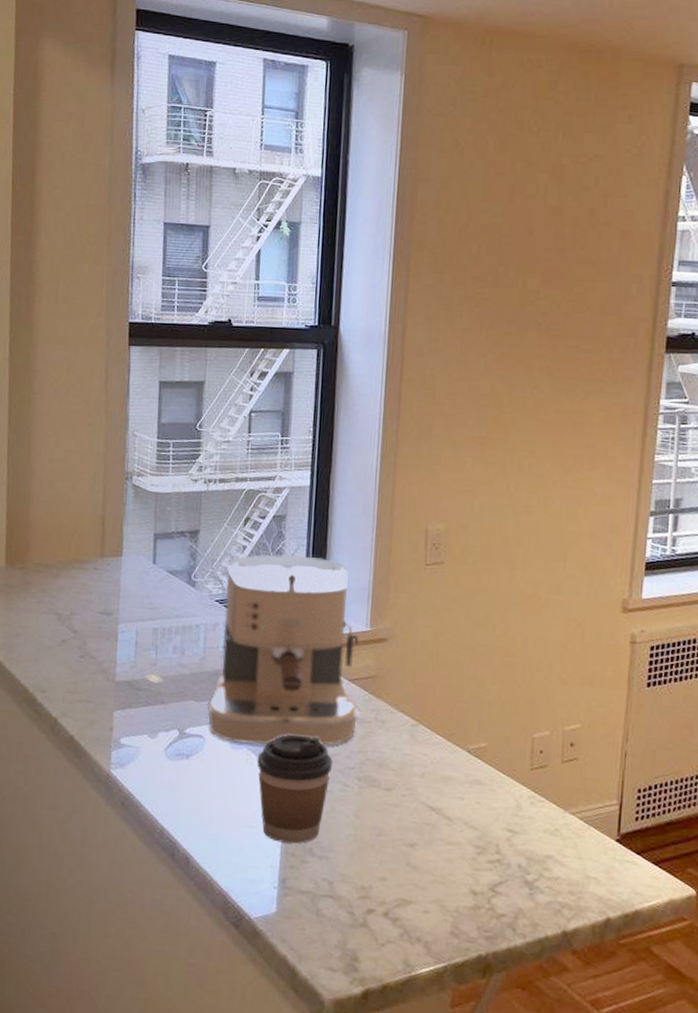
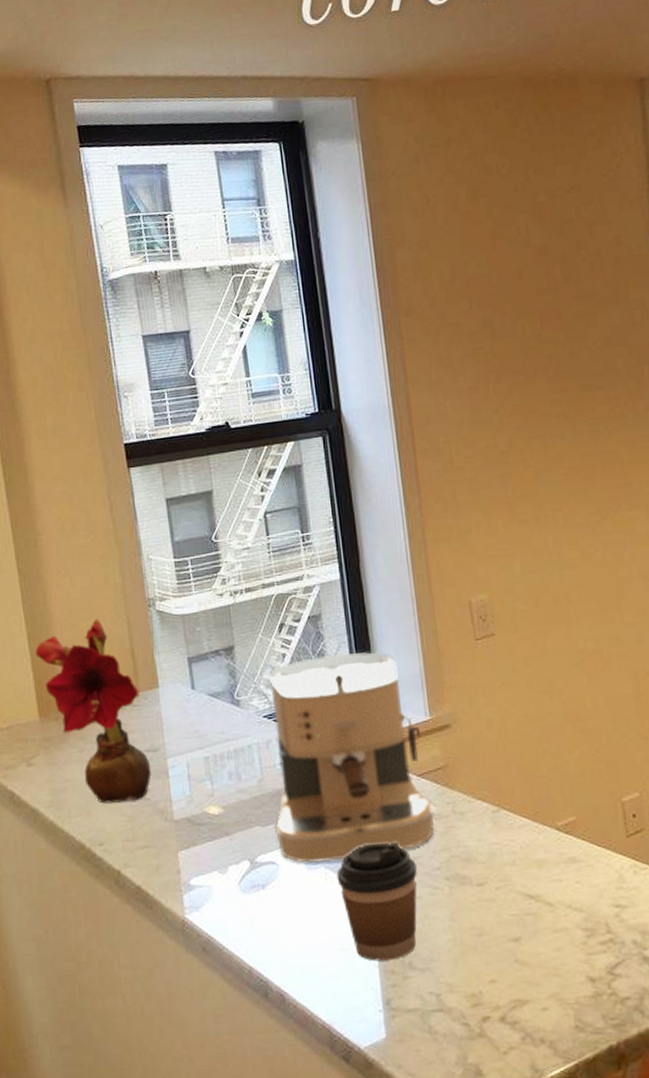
flower: none [11,481,104,657] -> present [35,618,152,804]

